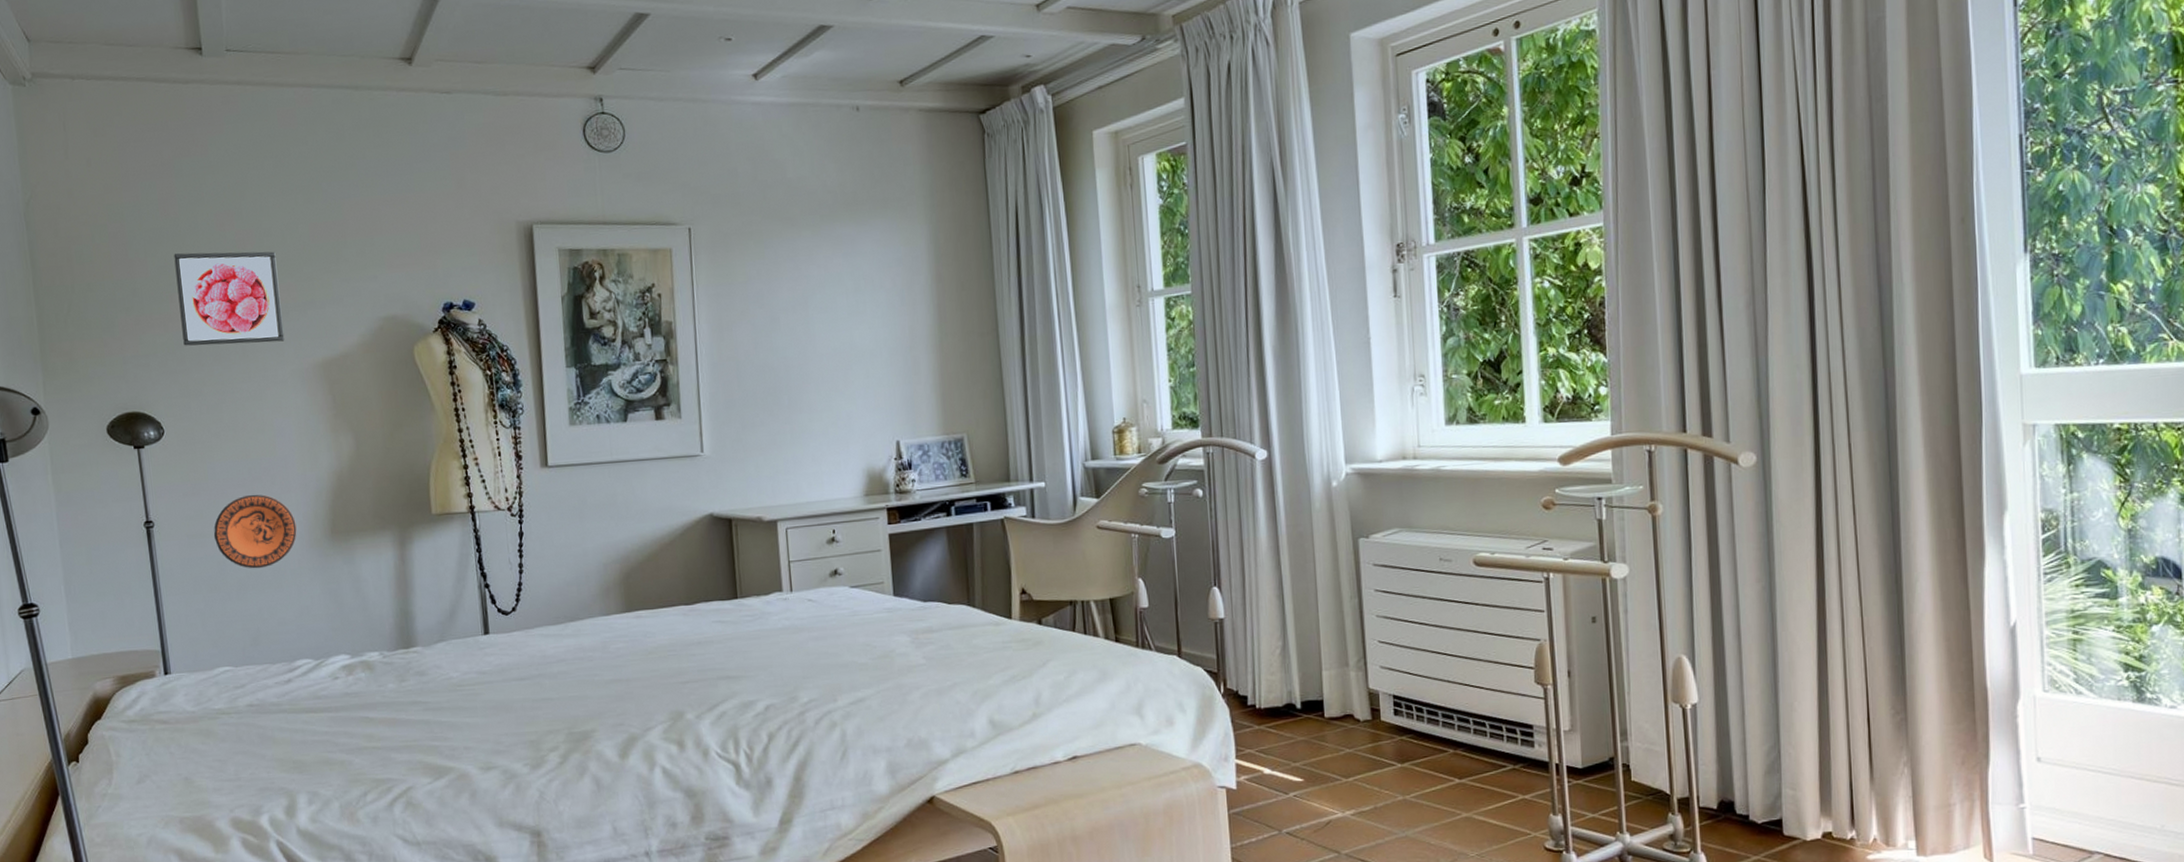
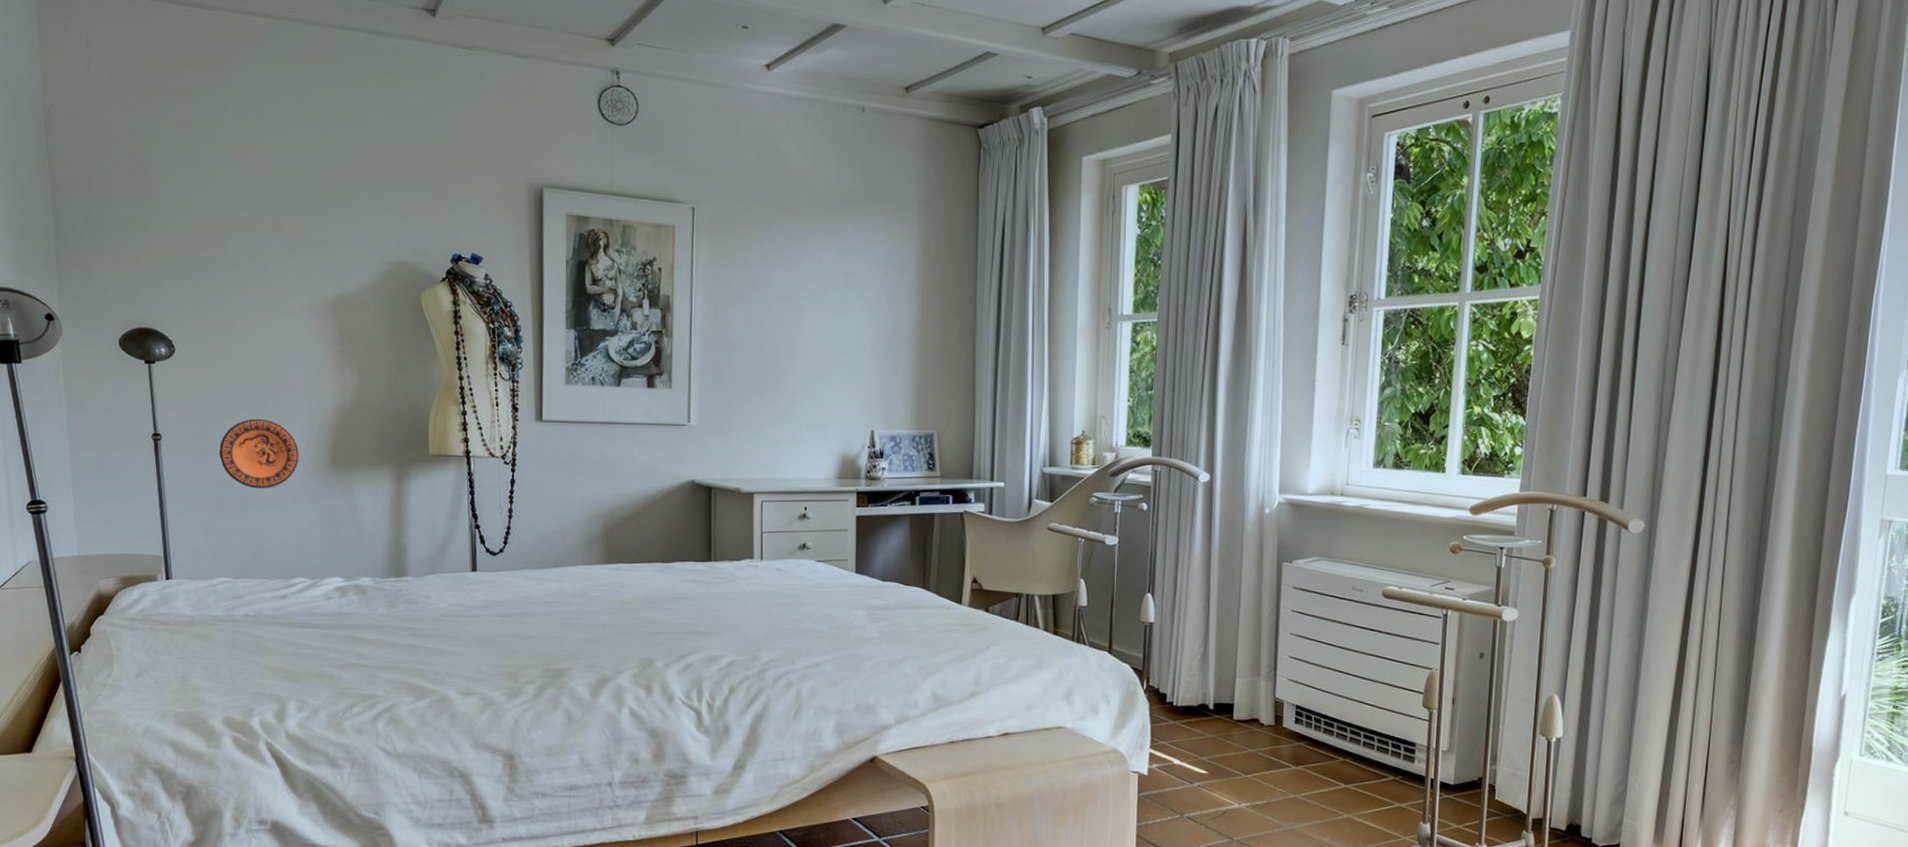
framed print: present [174,251,285,346] -> none [191,178,297,275]

